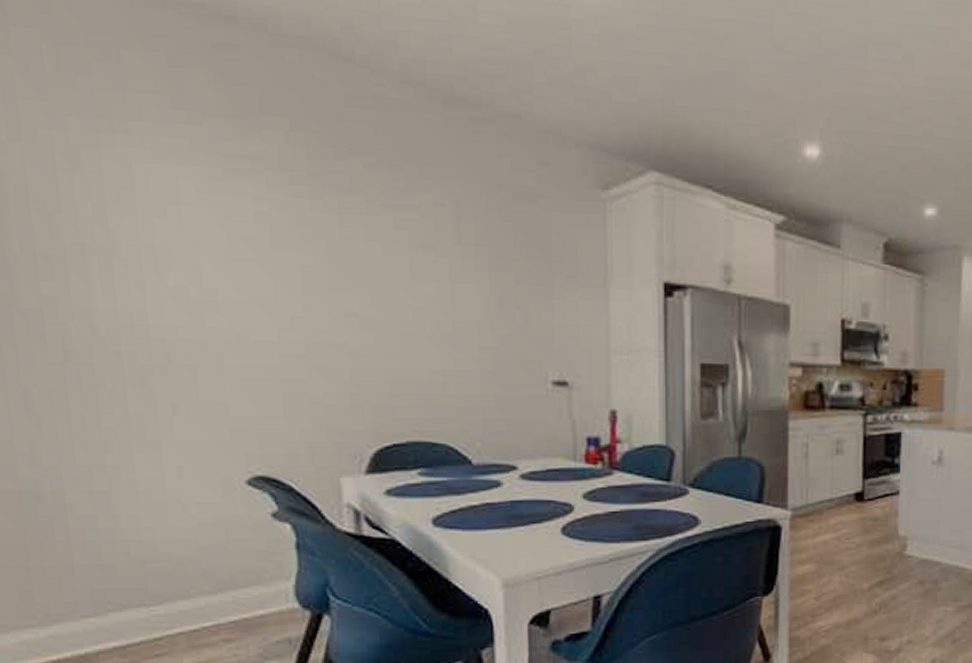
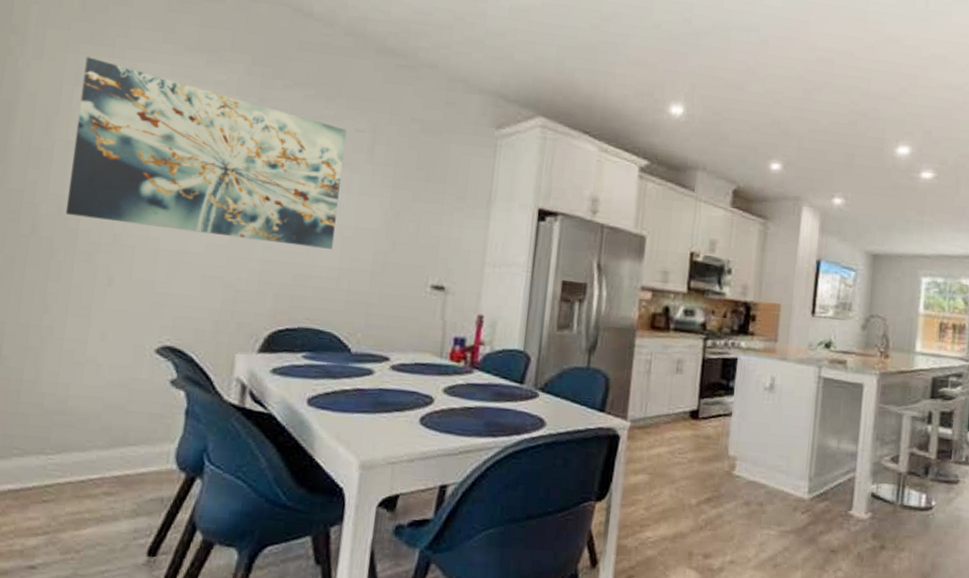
wall art: none [78,133,430,349] -> present [65,56,347,249]

